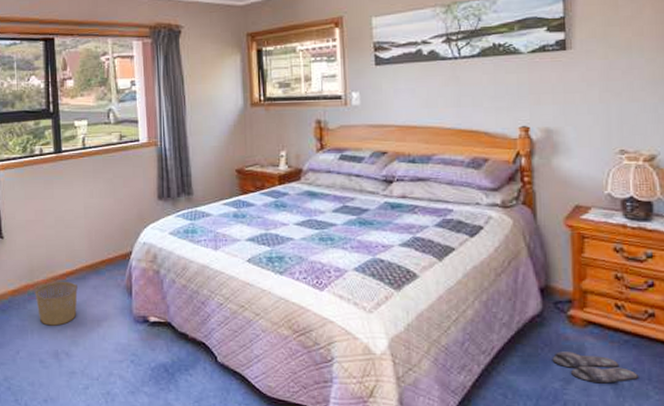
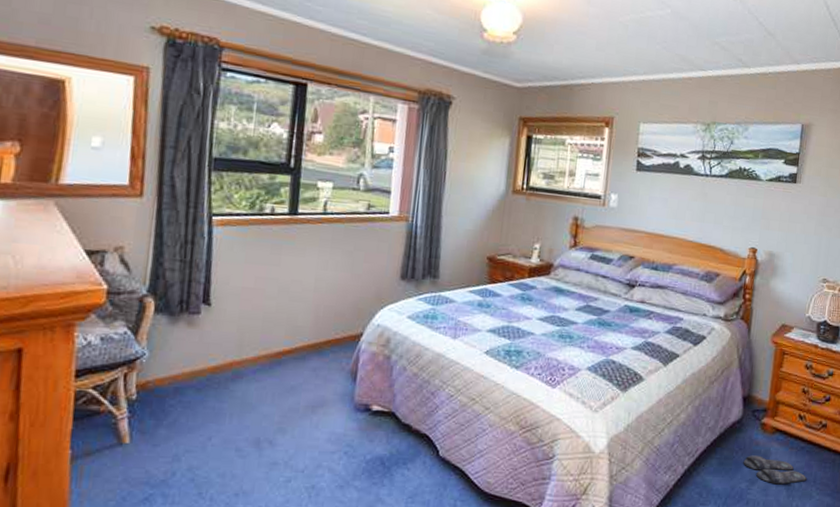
basket: present [34,281,78,326] -> none [241,359,294,410]

